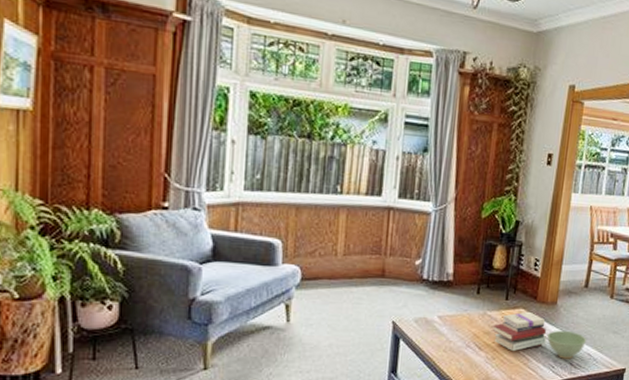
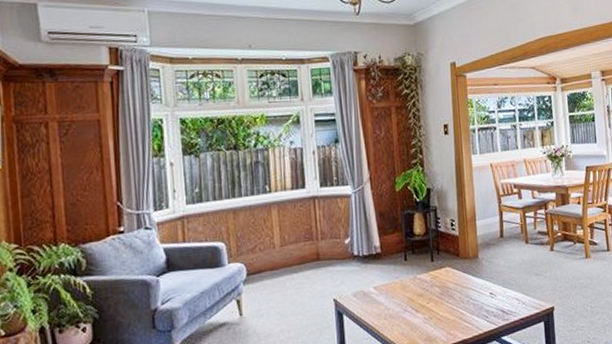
books: present [492,311,547,351] -> none [424,268,475,308]
bowl: present [546,330,586,359] -> none [475,280,512,308]

